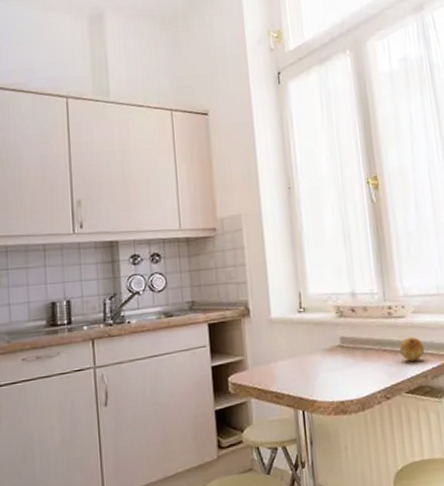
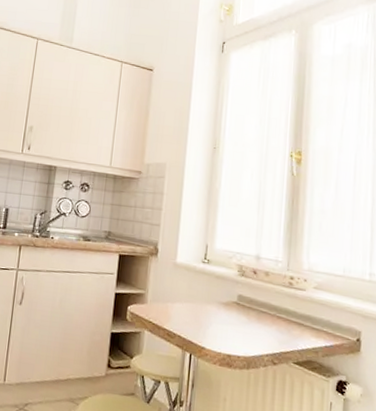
fruit: present [399,336,425,362] -> none [294,310,320,335]

